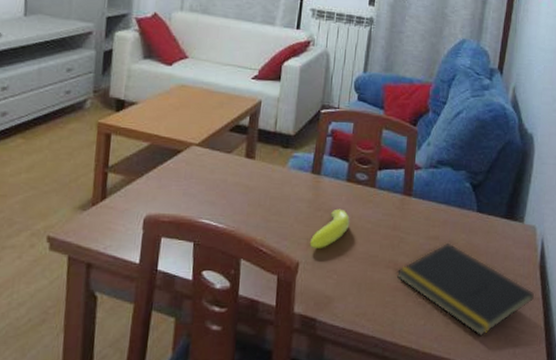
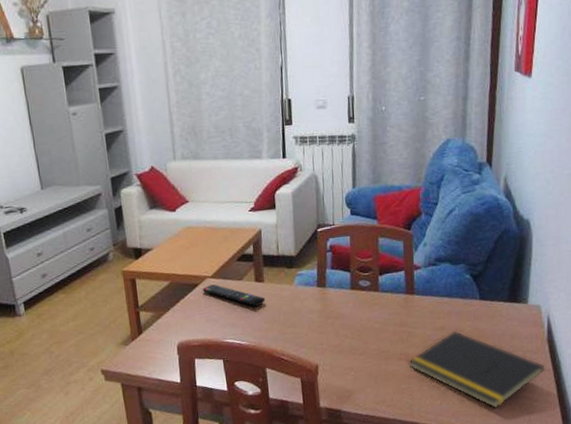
remote control: none [184,153,254,186] -> present [202,284,266,307]
banana: present [309,208,350,248] -> none [325,314,359,351]

